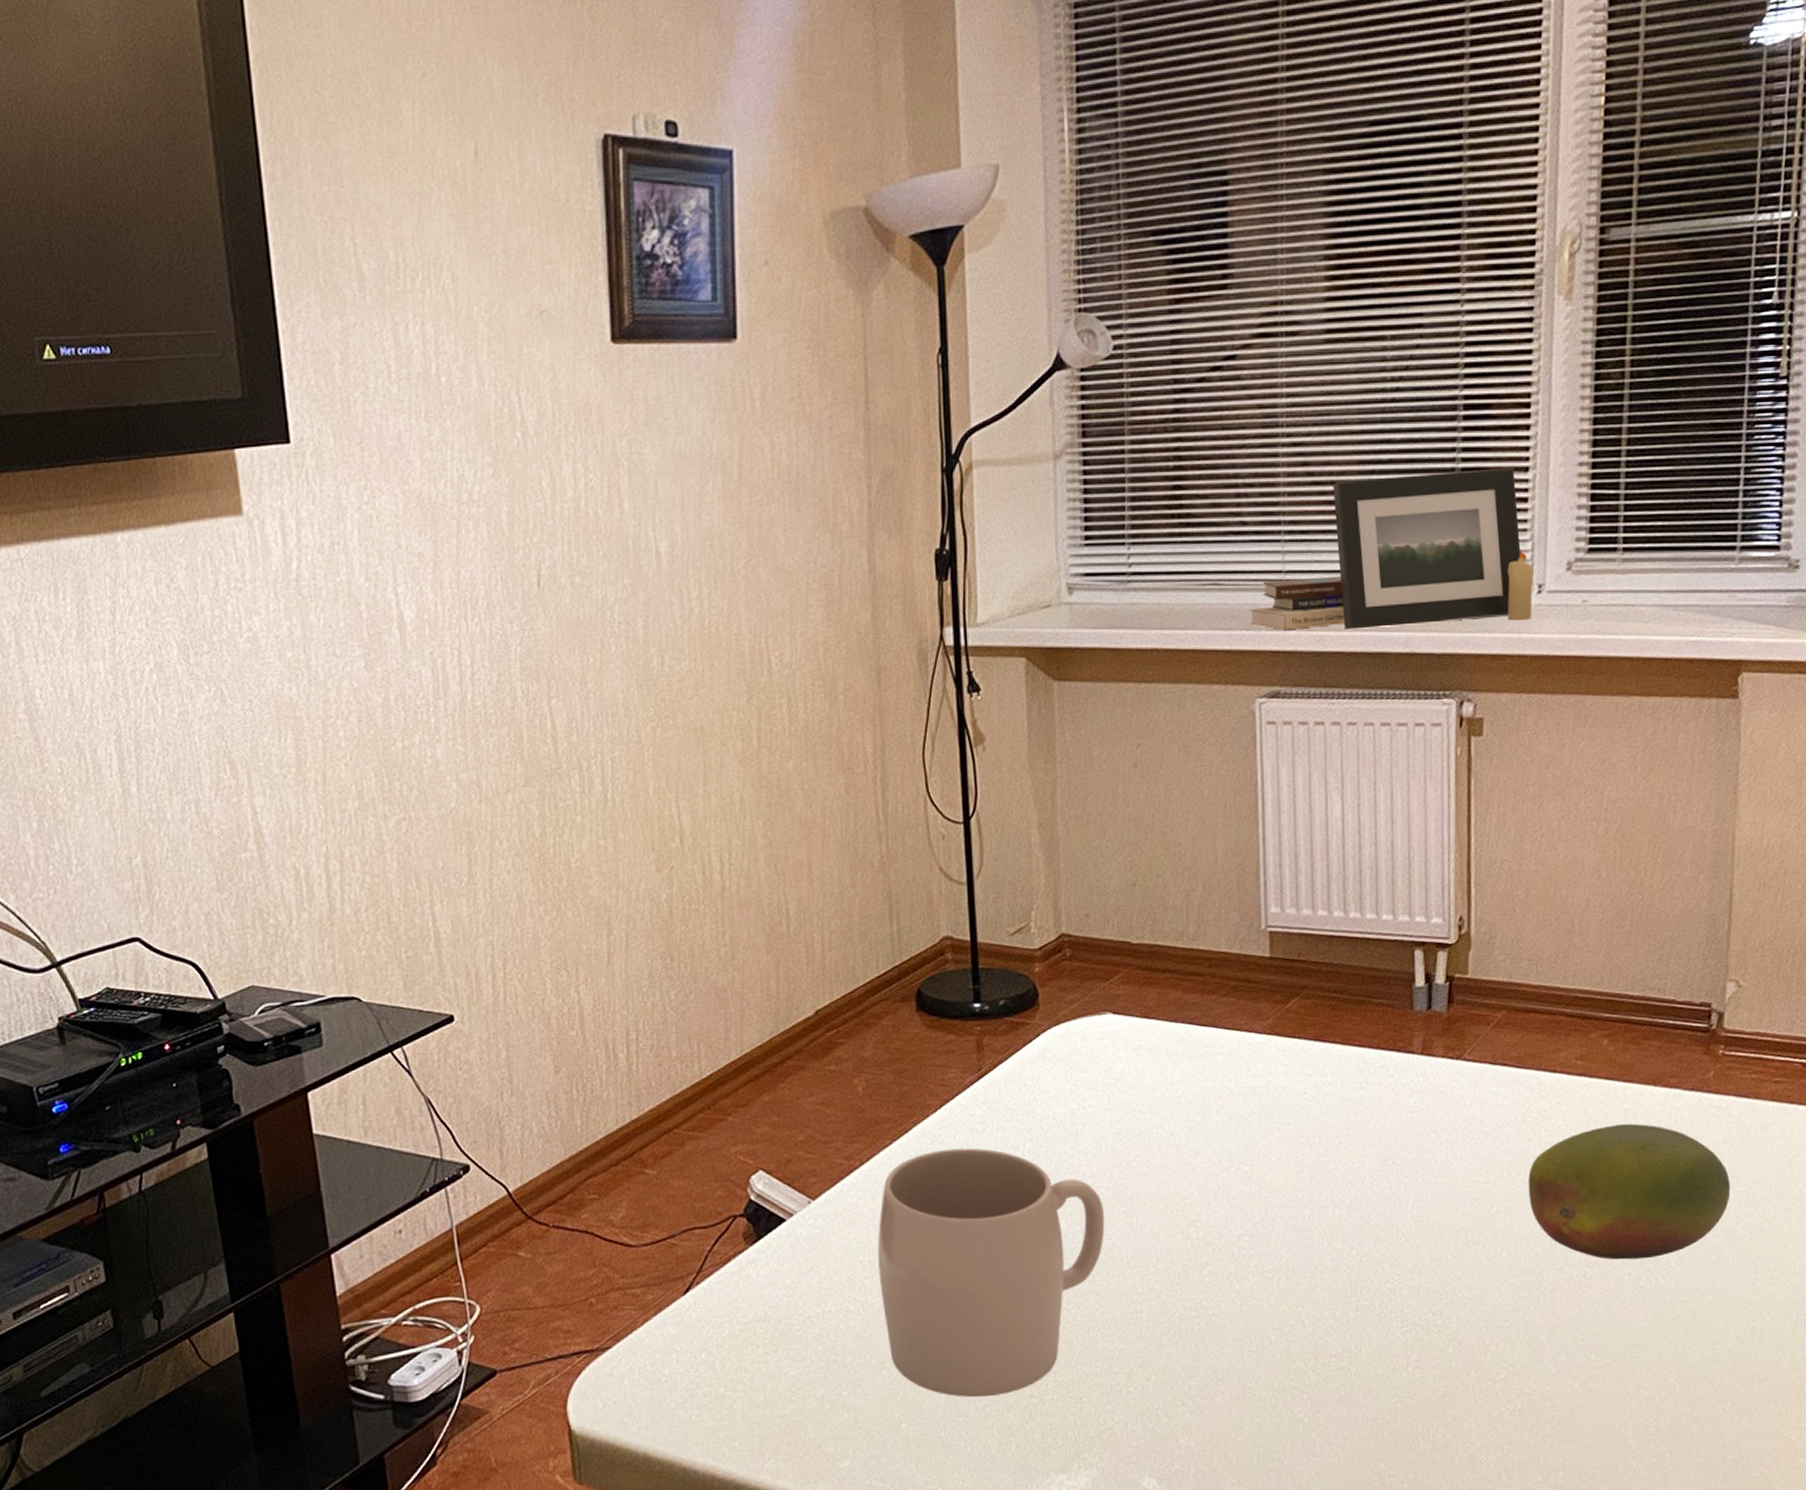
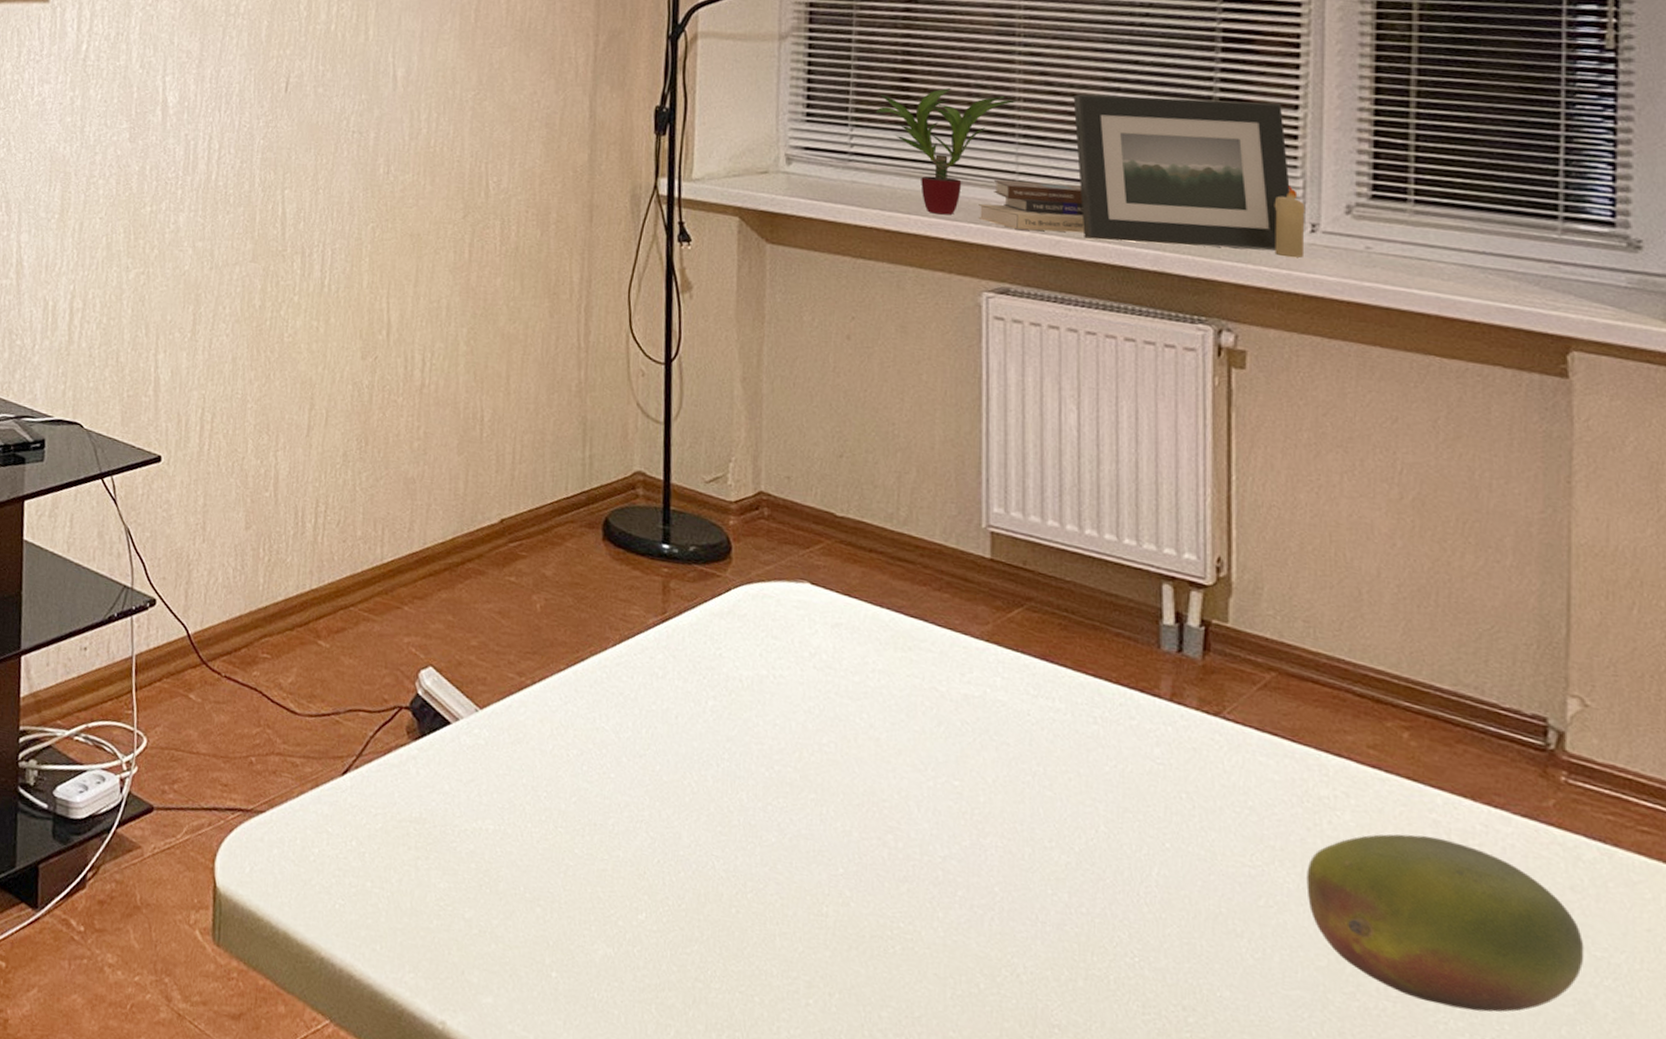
mug: present [877,1148,1105,1398] -> none [541,686,791,970]
potted plant: none [1151,490,1283,626] -> present [876,87,1018,215]

